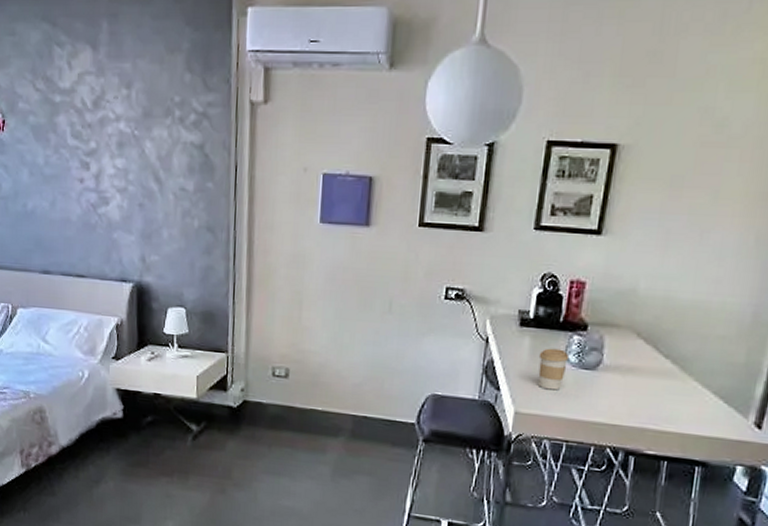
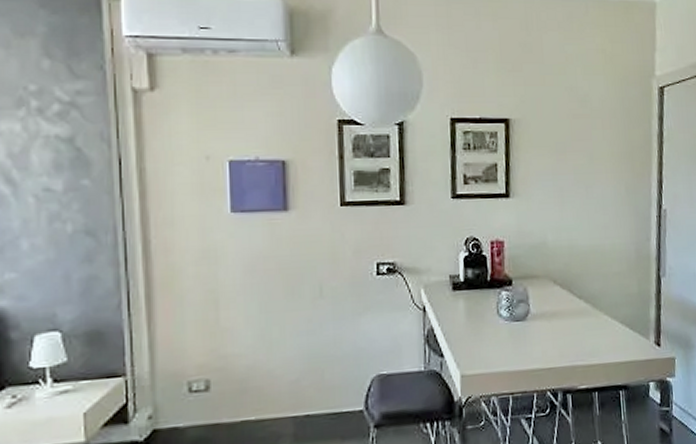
coffee cup: present [537,348,570,391] -> none [474,306,502,347]

